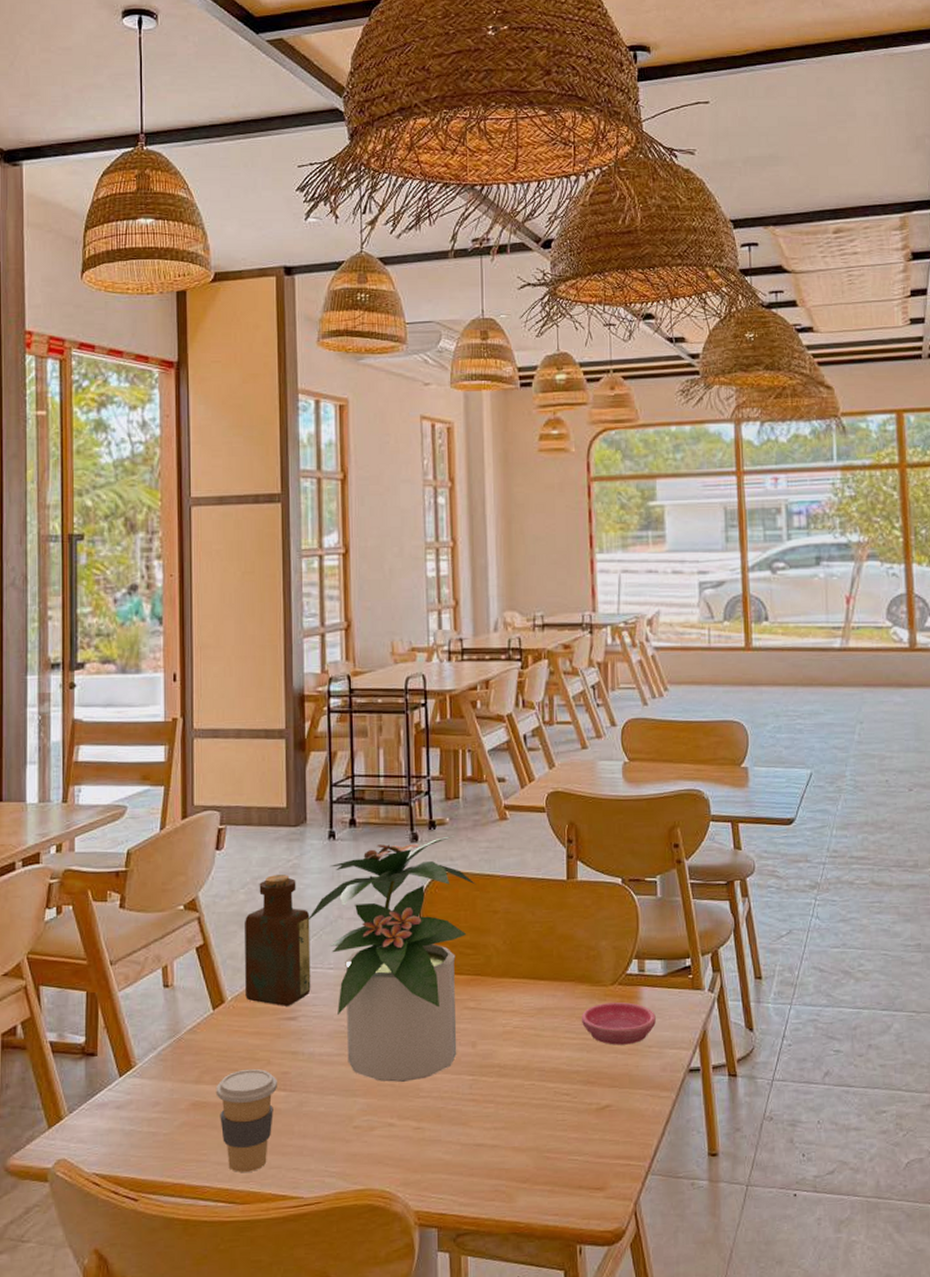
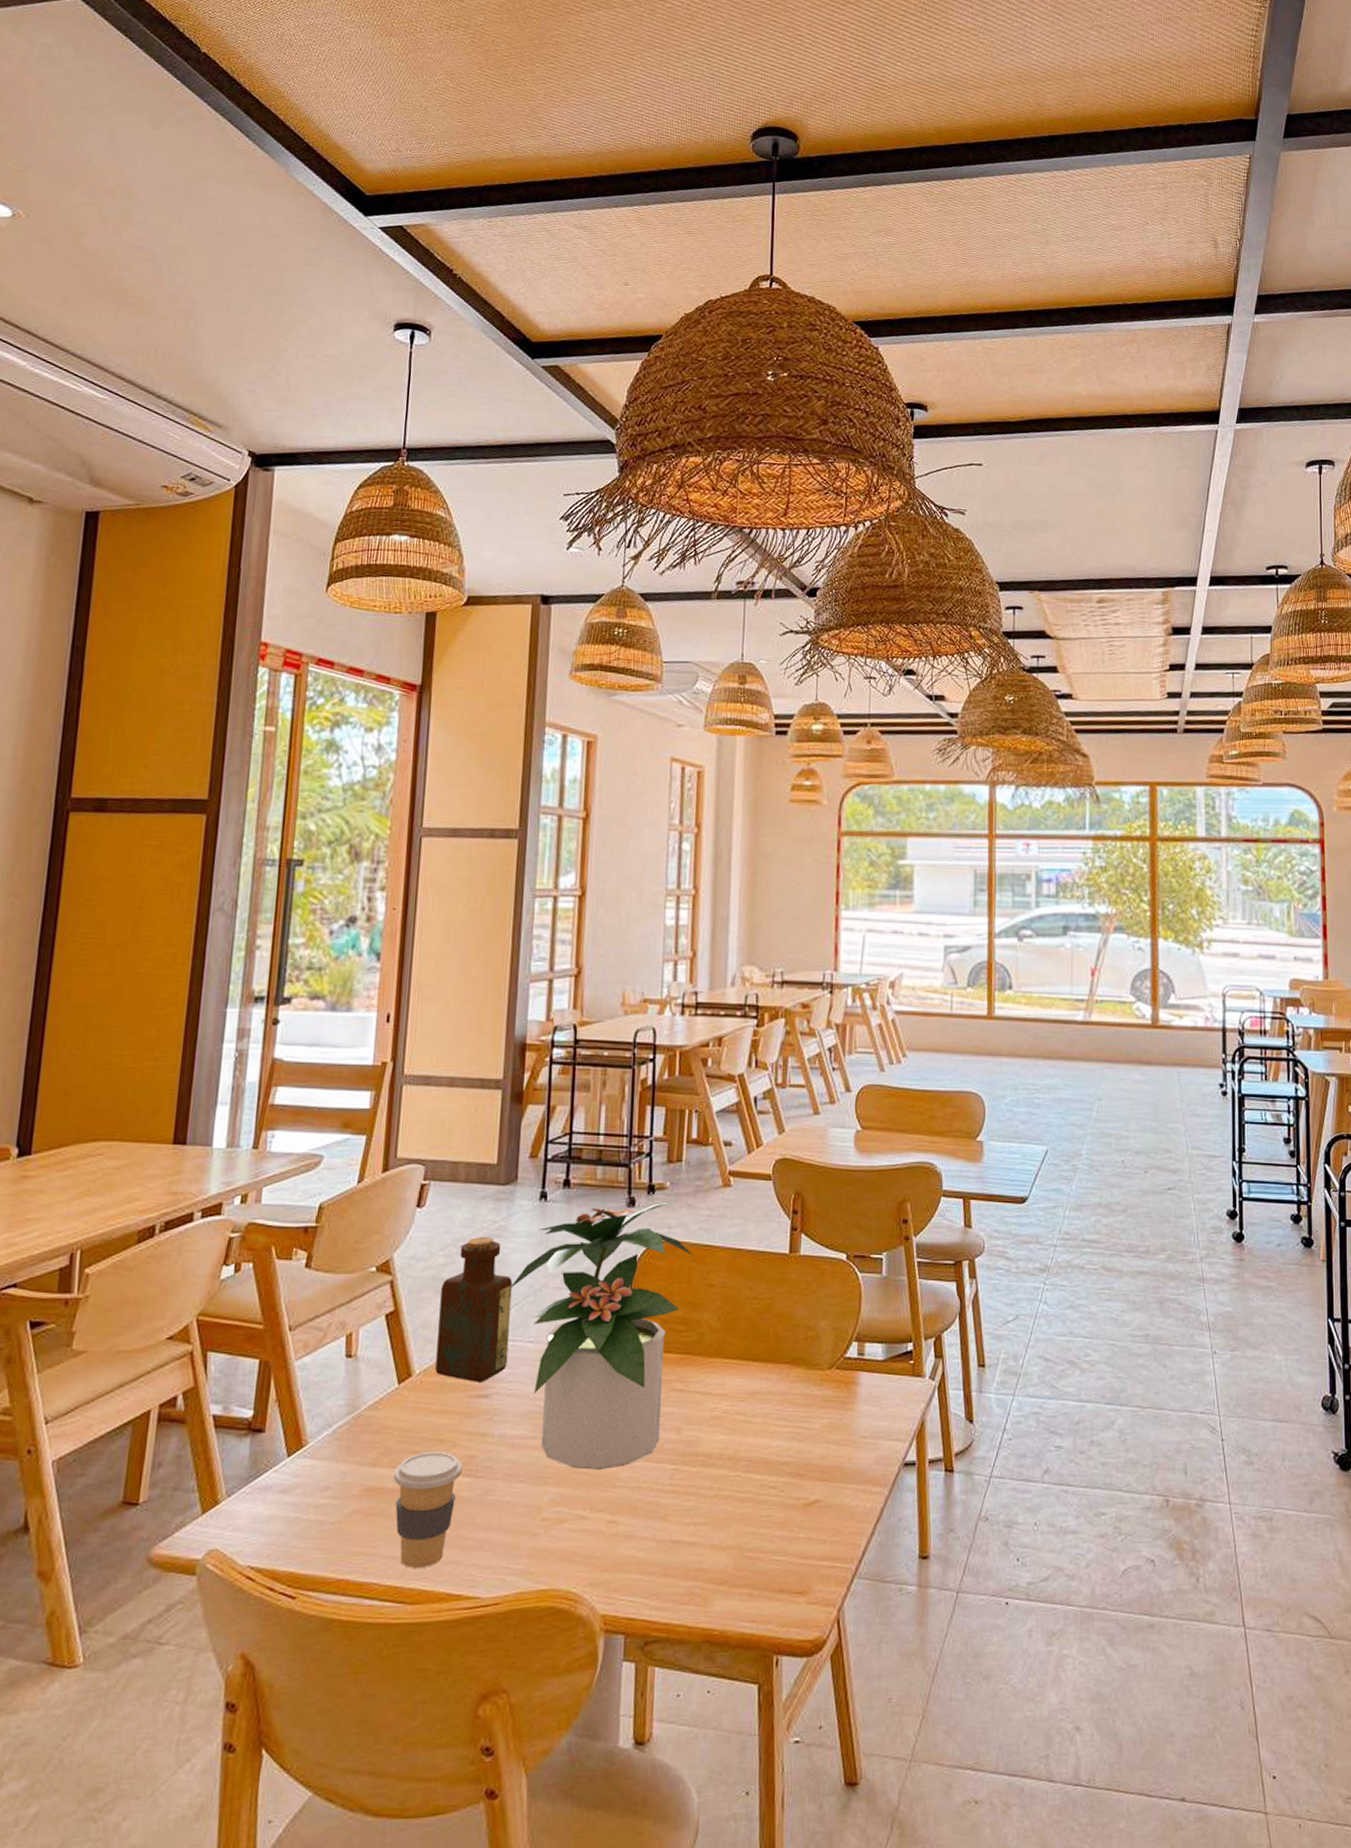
saucer: present [581,1002,656,1045] -> none [794,1388,873,1435]

